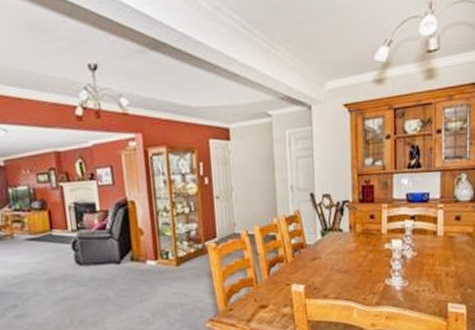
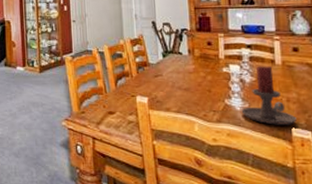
candle holder: none [401,238,453,302] -> present [241,66,297,125]

